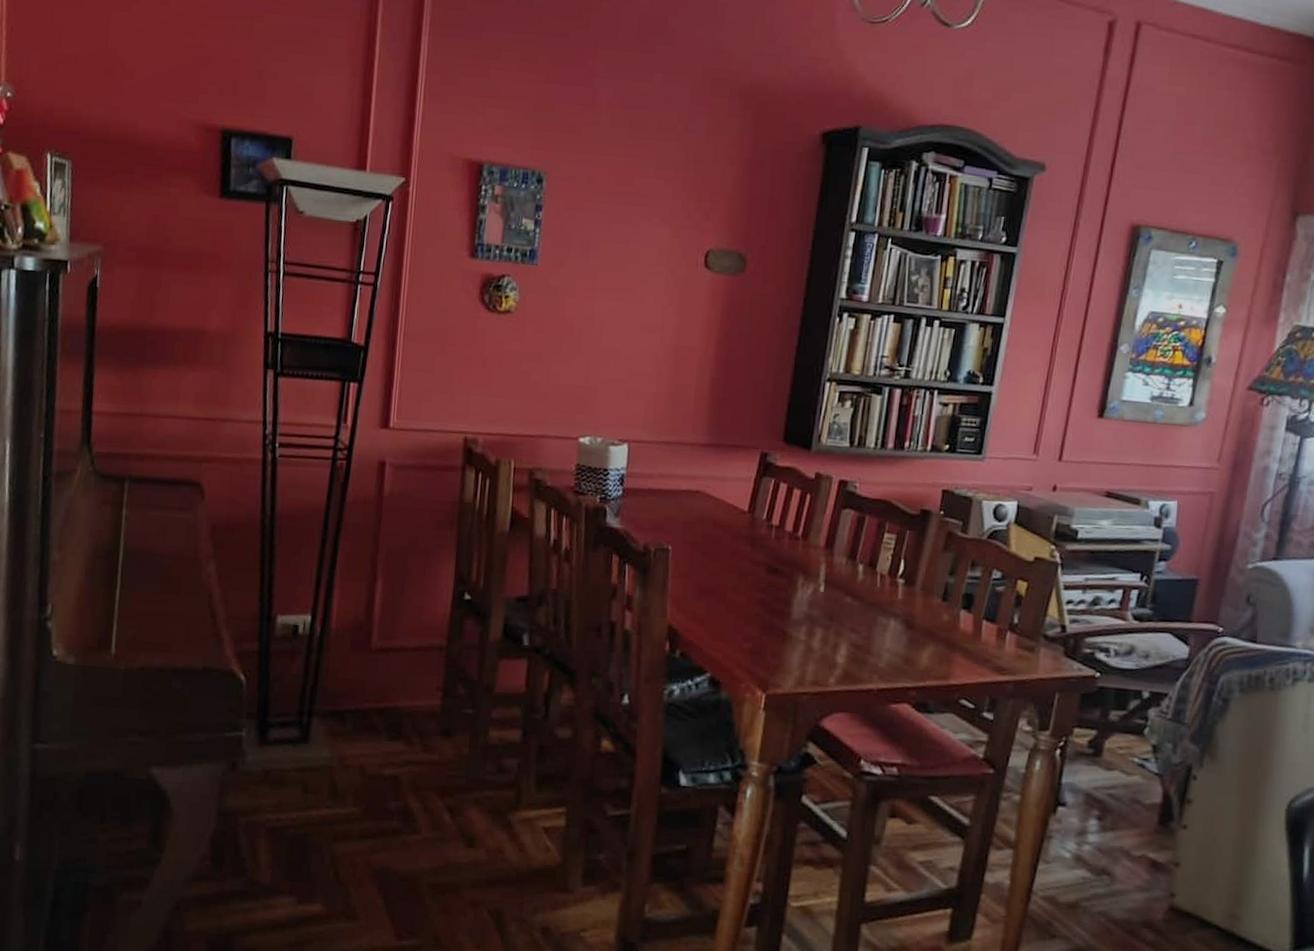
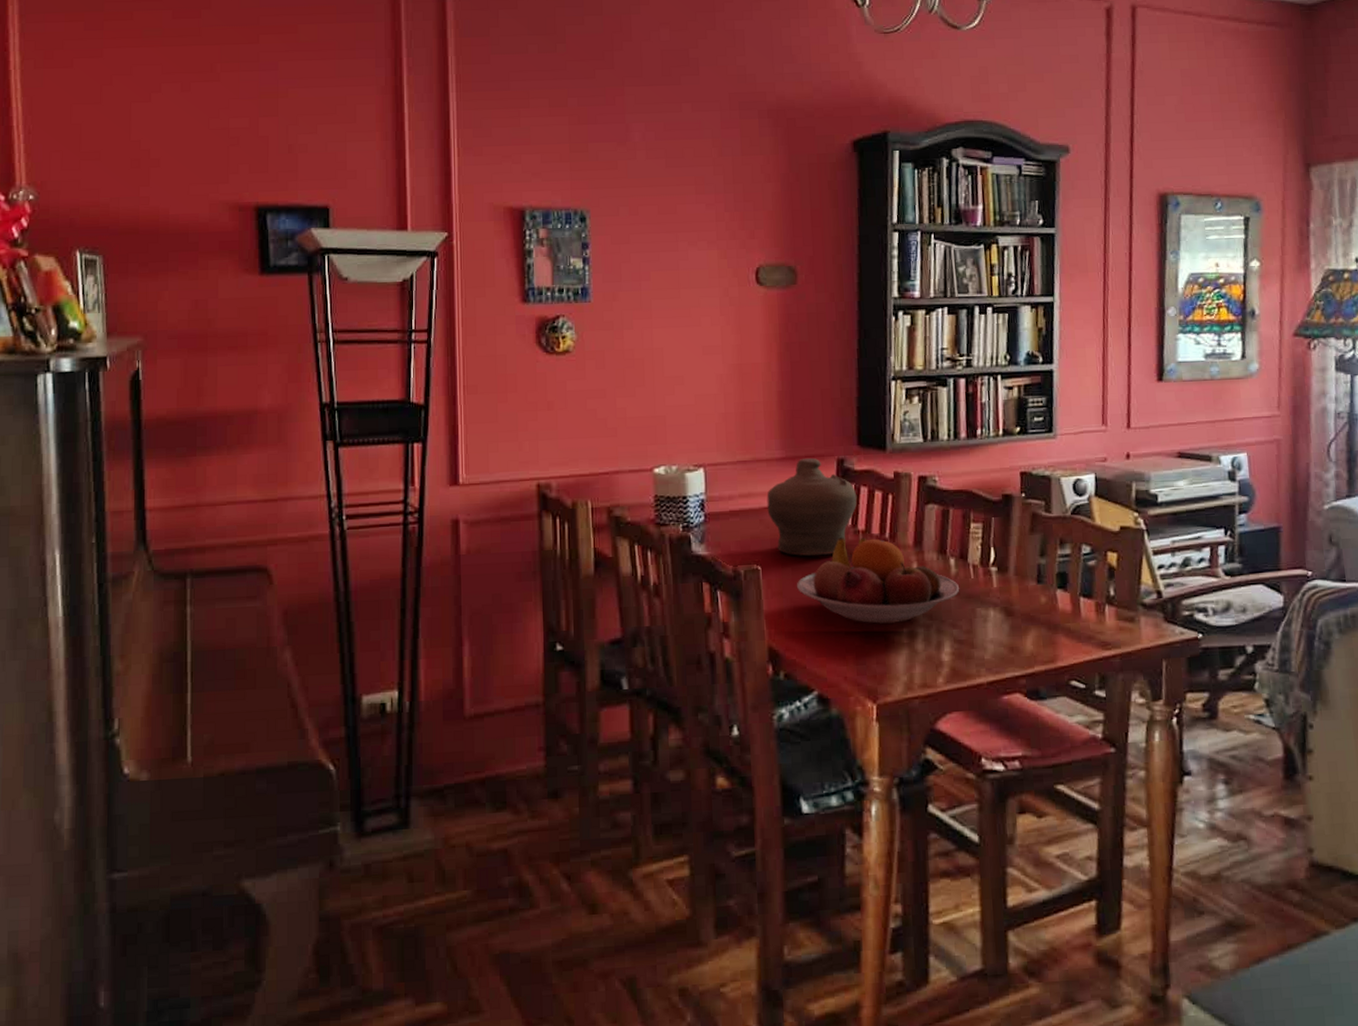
jar: none [685,447,776,545] -> present [767,457,857,557]
fruit bowl: none [704,529,865,620] -> present [797,537,960,624]

